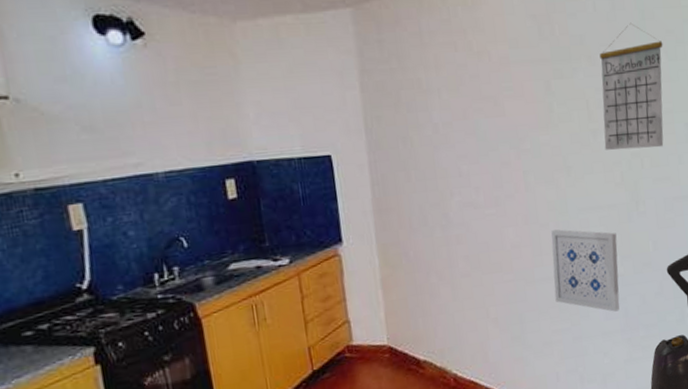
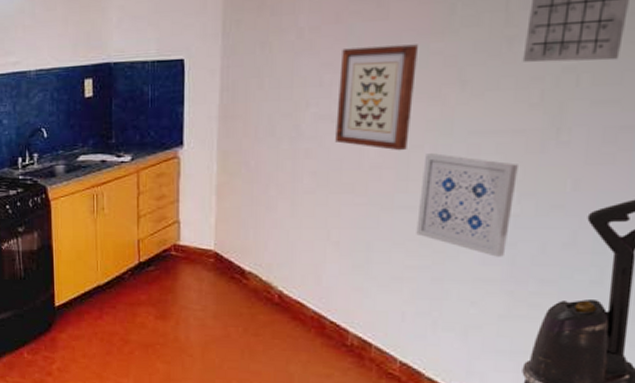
wall art: none [473,137,537,230] -> present [335,44,418,151]

